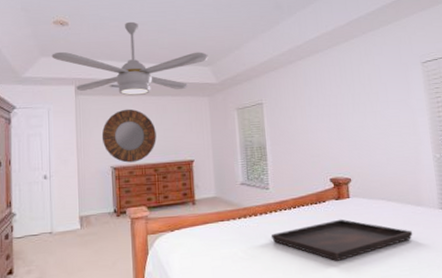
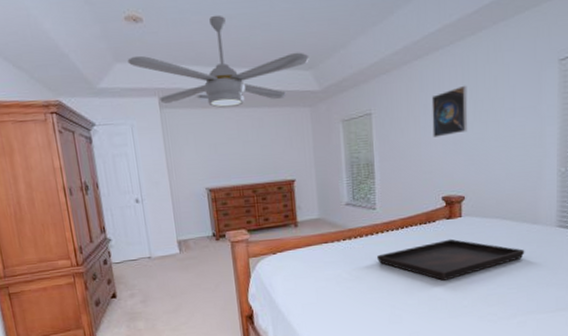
home mirror: present [101,109,156,163] -> none [193,123,254,184]
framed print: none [315,81,348,125] -> present [431,85,468,137]

